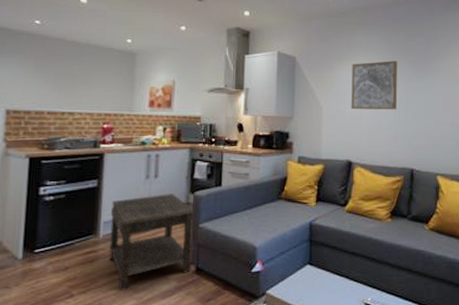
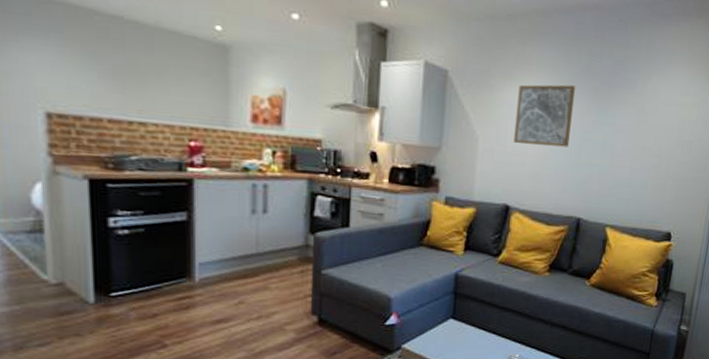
side table: present [109,194,194,291] -> none [207,233,315,342]

